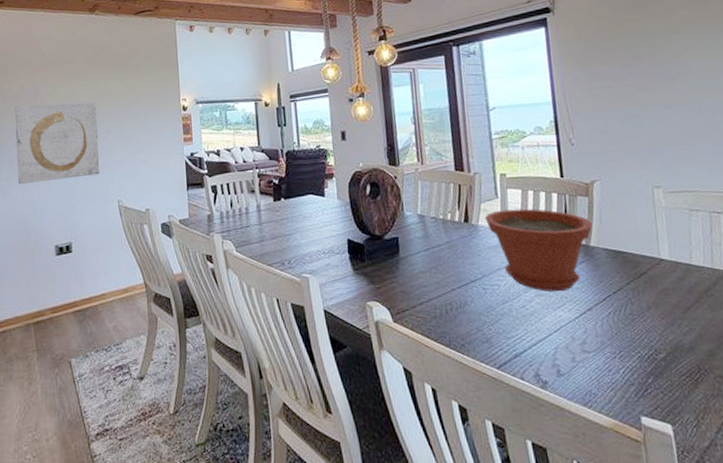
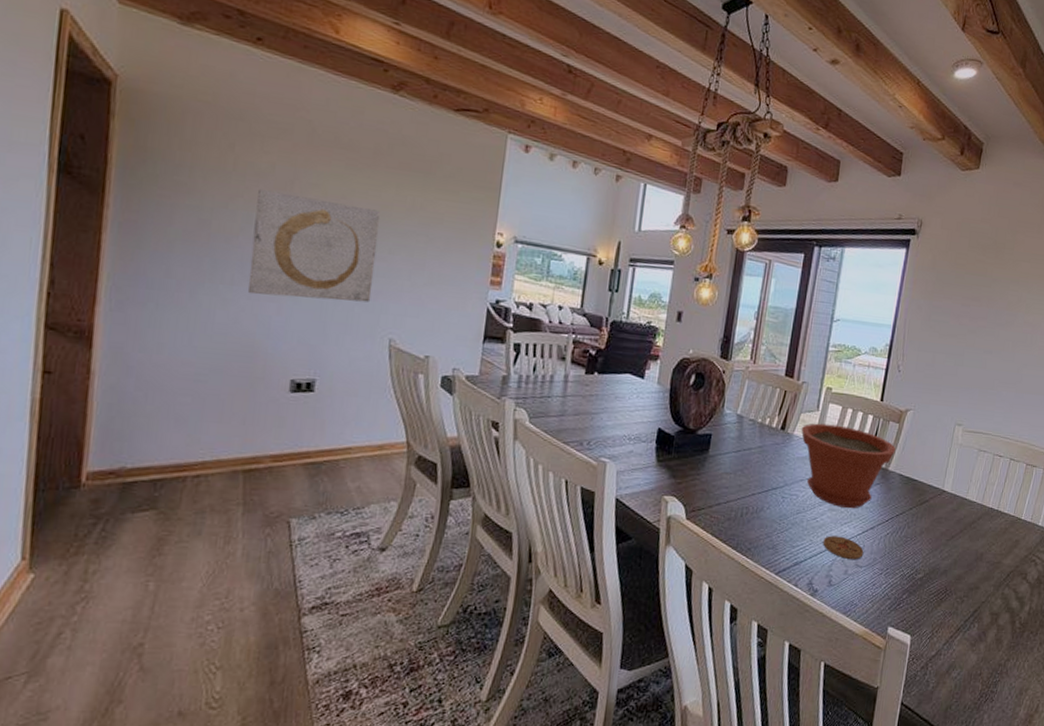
coaster: none [539,321,589,345] -> present [823,535,864,559]

